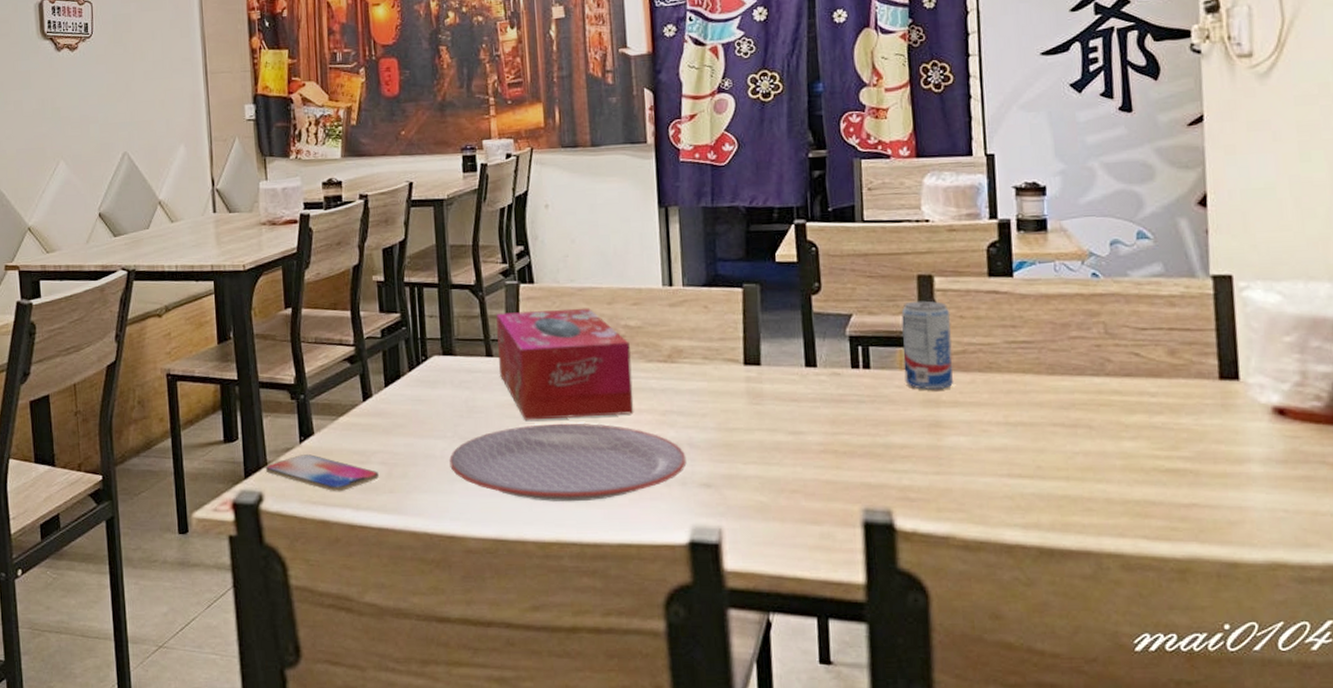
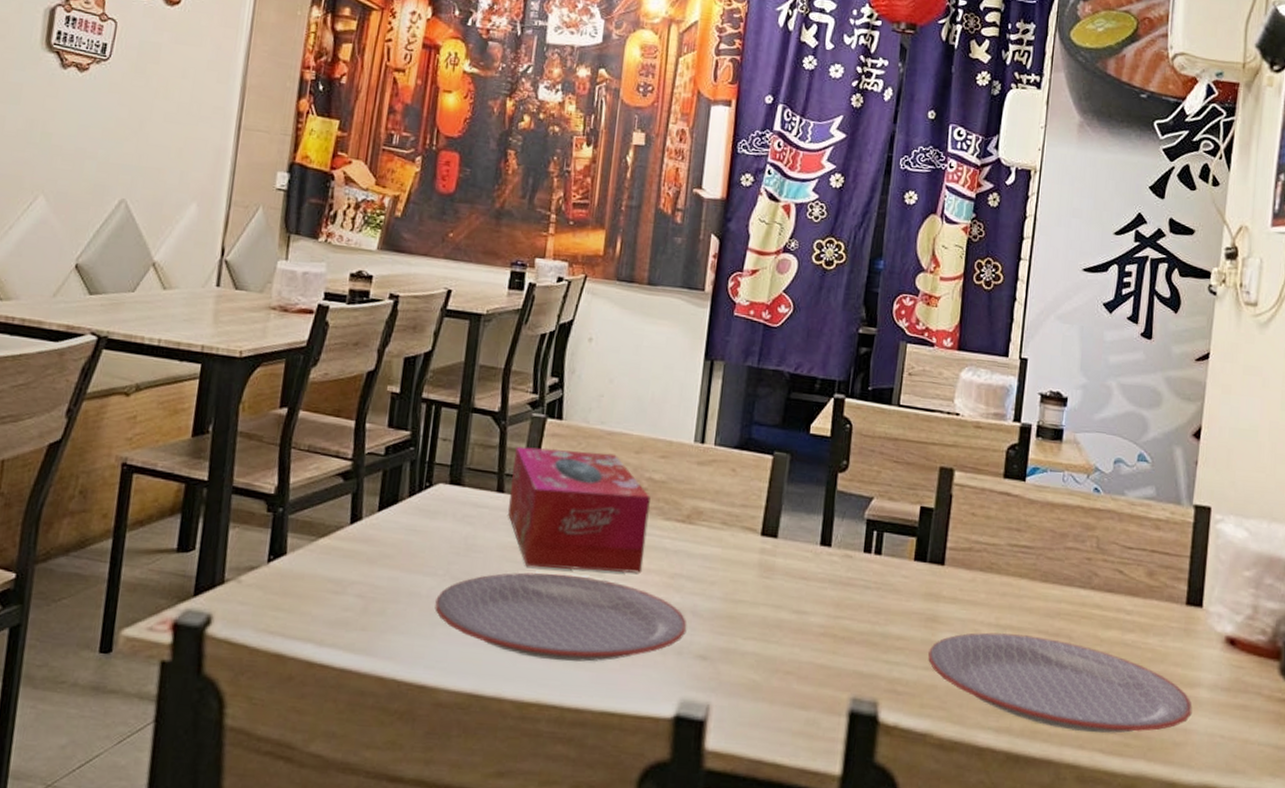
smartphone: present [265,454,379,492] -> none [220,576,353,624]
beverage can: present [901,300,953,390] -> none [912,492,964,584]
plate: none [937,430,1245,520] -> present [928,632,1193,734]

